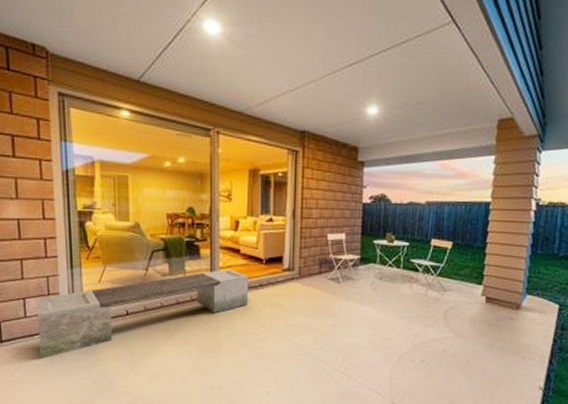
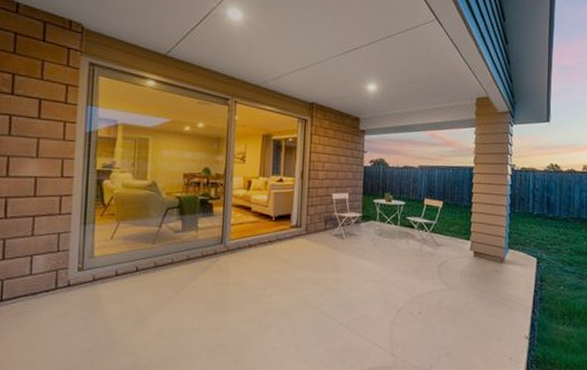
garden bench: present [37,269,249,360] -> none [41,226,259,319]

